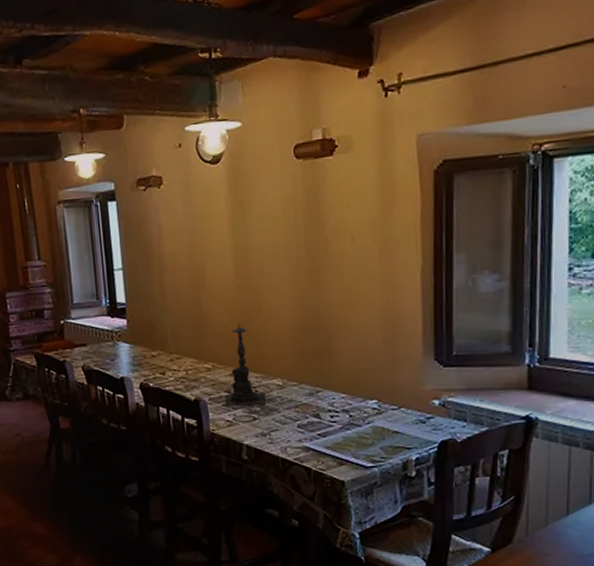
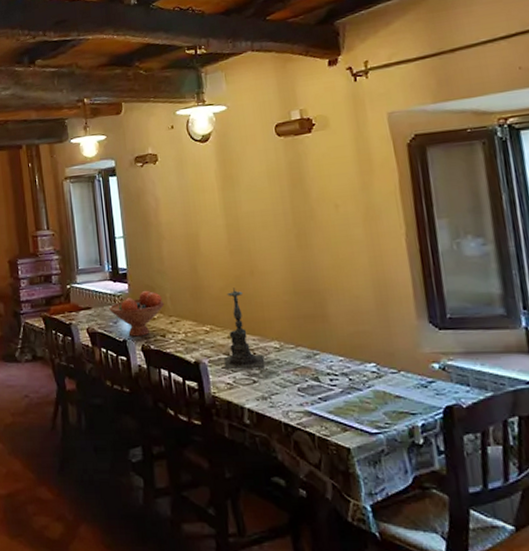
fruit bowl: none [106,326,166,375] -> present [109,290,165,337]

